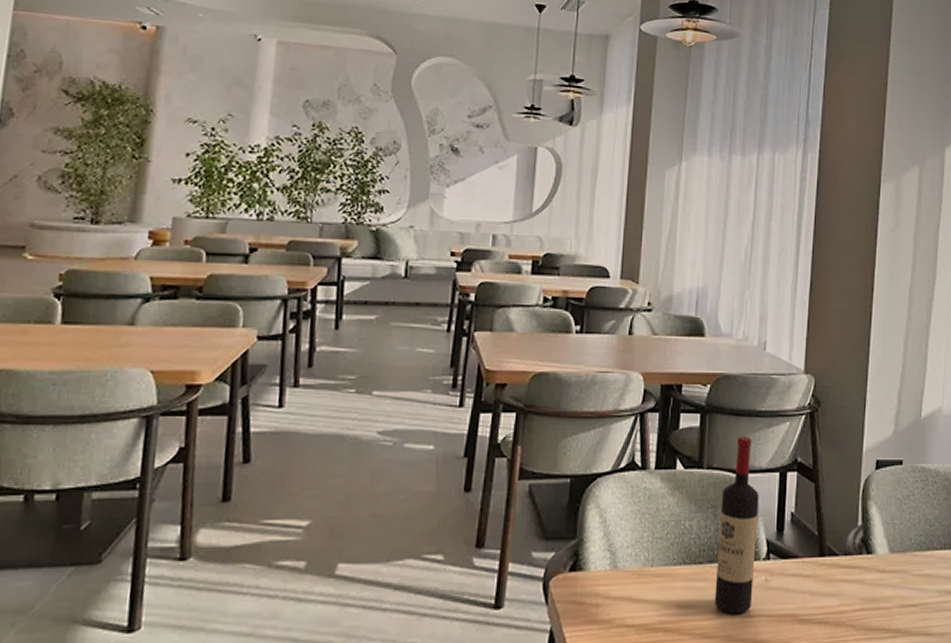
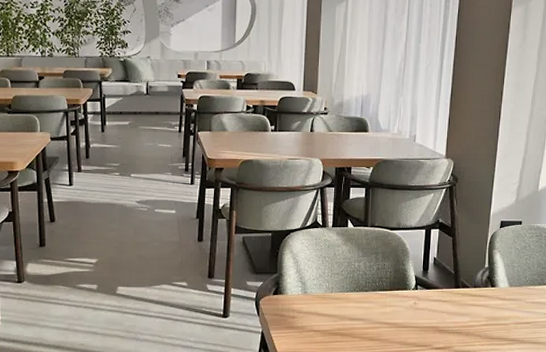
wine bottle: present [714,436,759,615] -> none [377,204,410,326]

